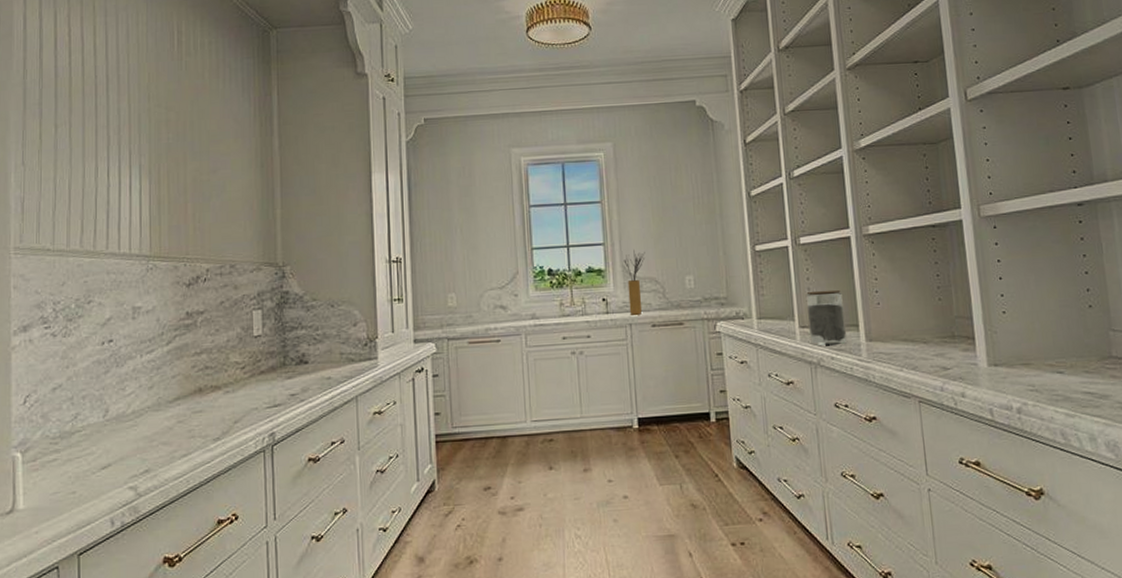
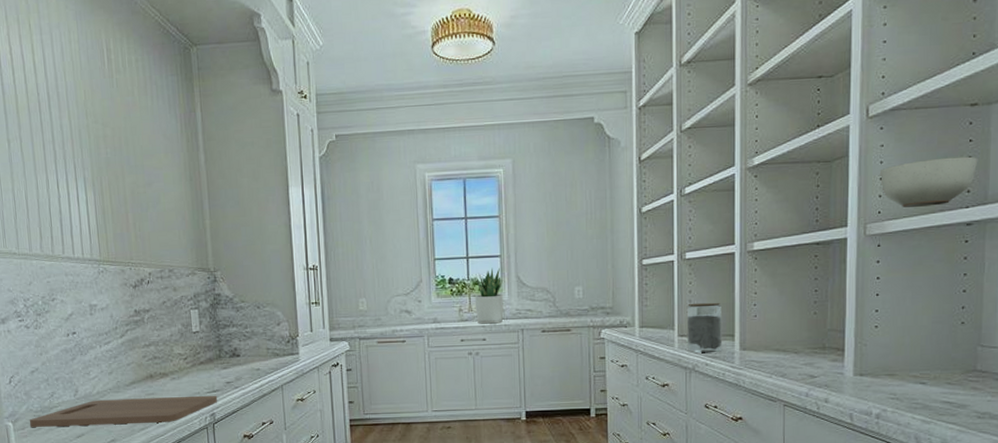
cutting board: none [43,410,279,458] -> present [29,395,218,427]
planter: none [578,256,610,319] -> present [475,267,504,324]
vase: present [623,250,645,315] -> none [518,262,539,321]
bowl: none [985,137,1079,188] -> present [879,156,978,207]

